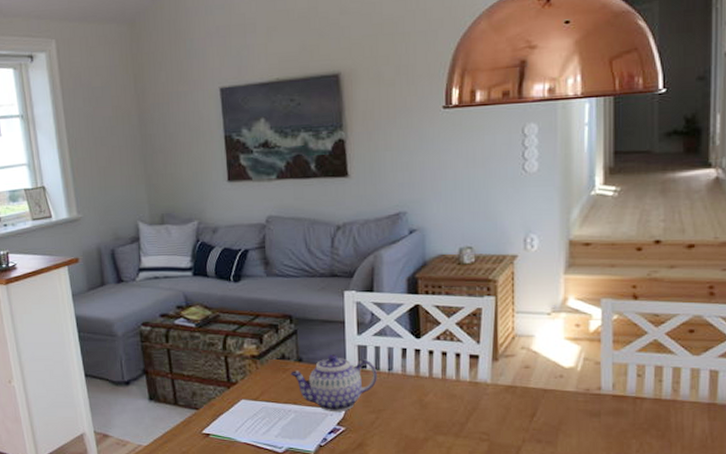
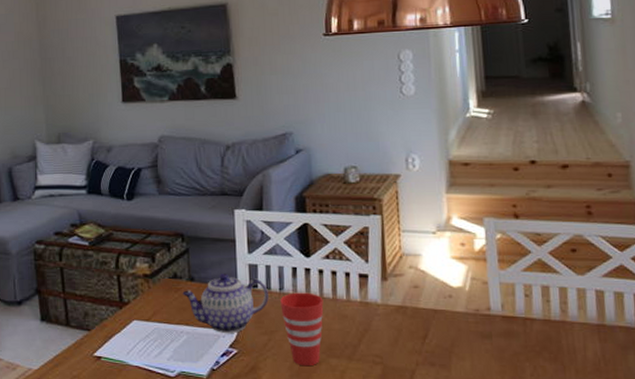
cup: none [389,373,433,443] -> present [280,292,324,367]

